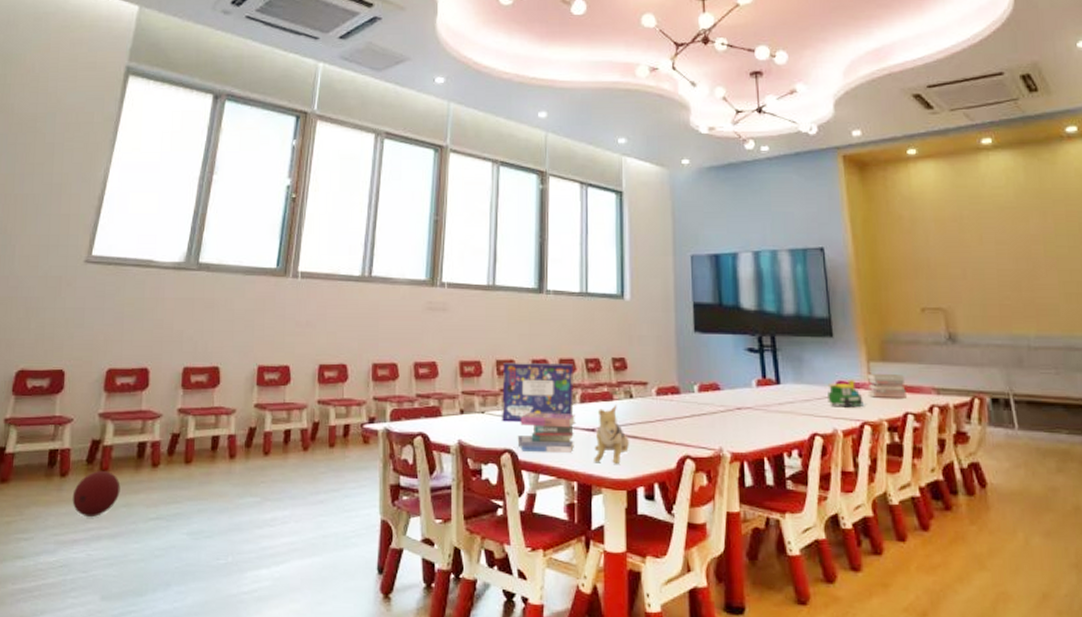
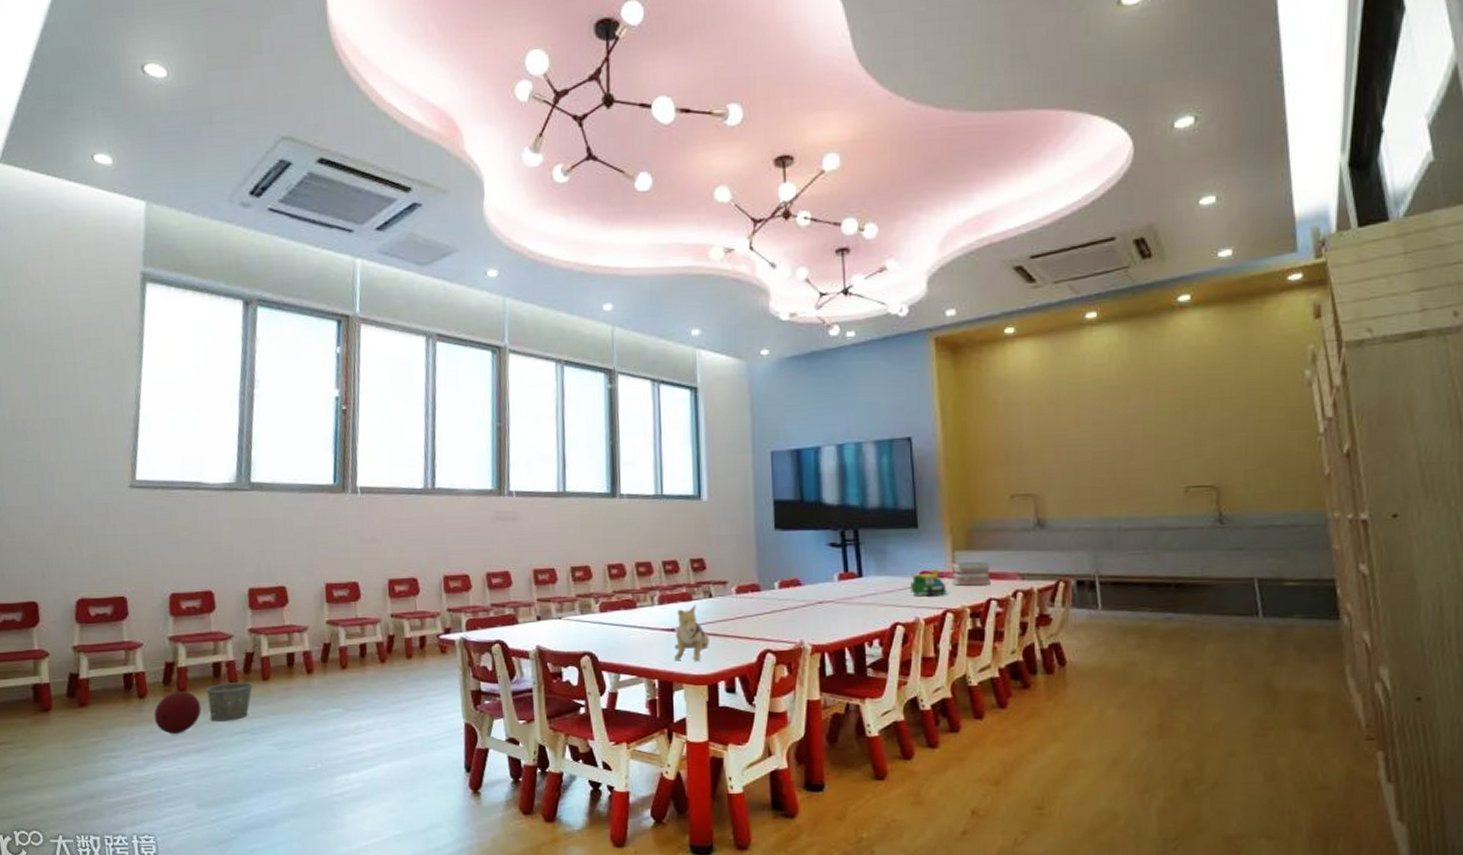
basket: none [127,464,175,506] -> present [206,682,253,722]
toy box: present [502,363,574,421] -> none [578,567,652,625]
books: present [517,411,575,453] -> none [596,615,654,653]

